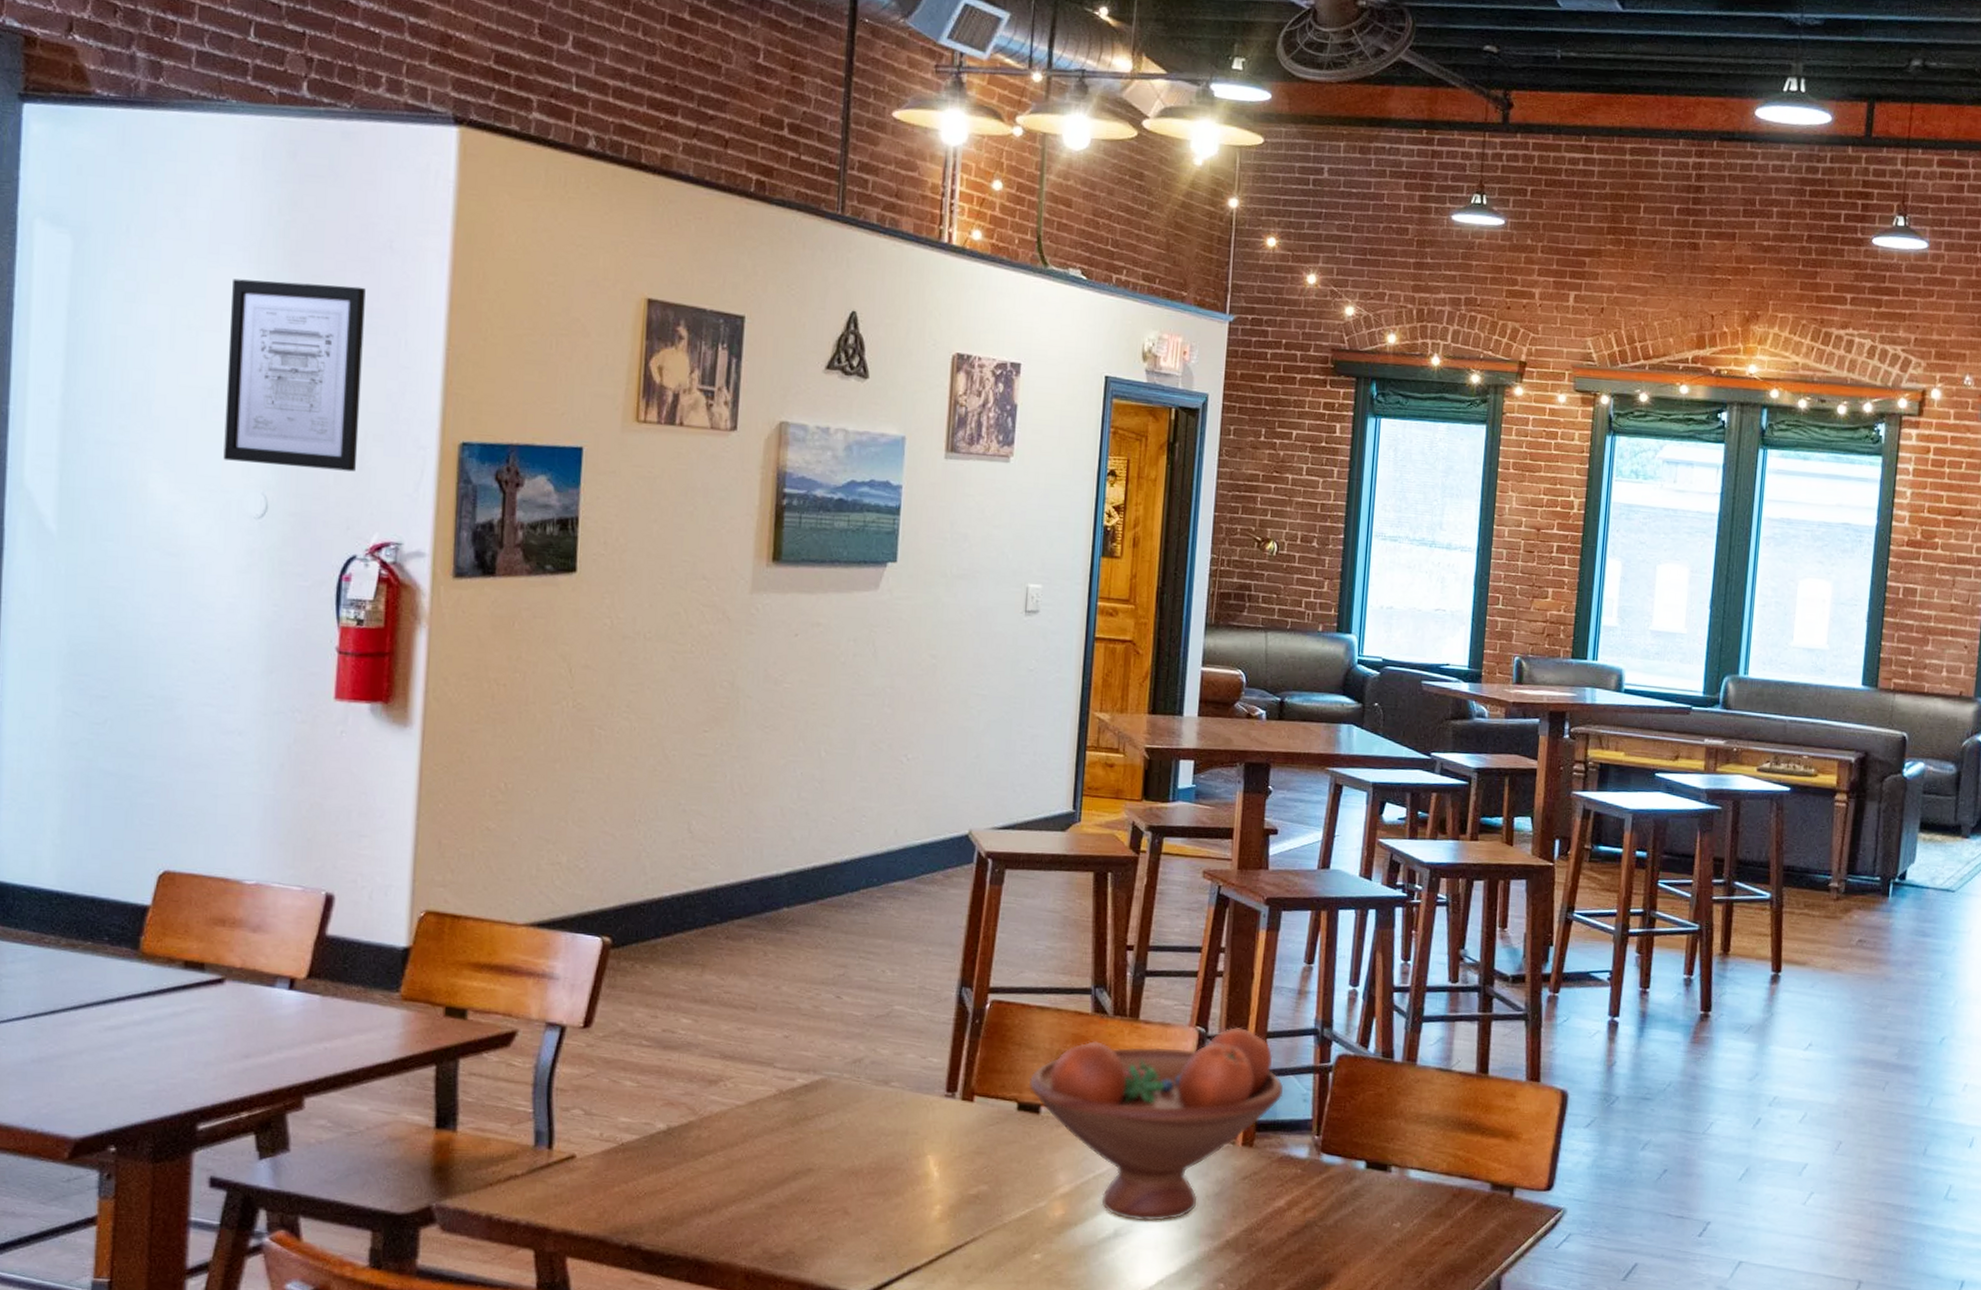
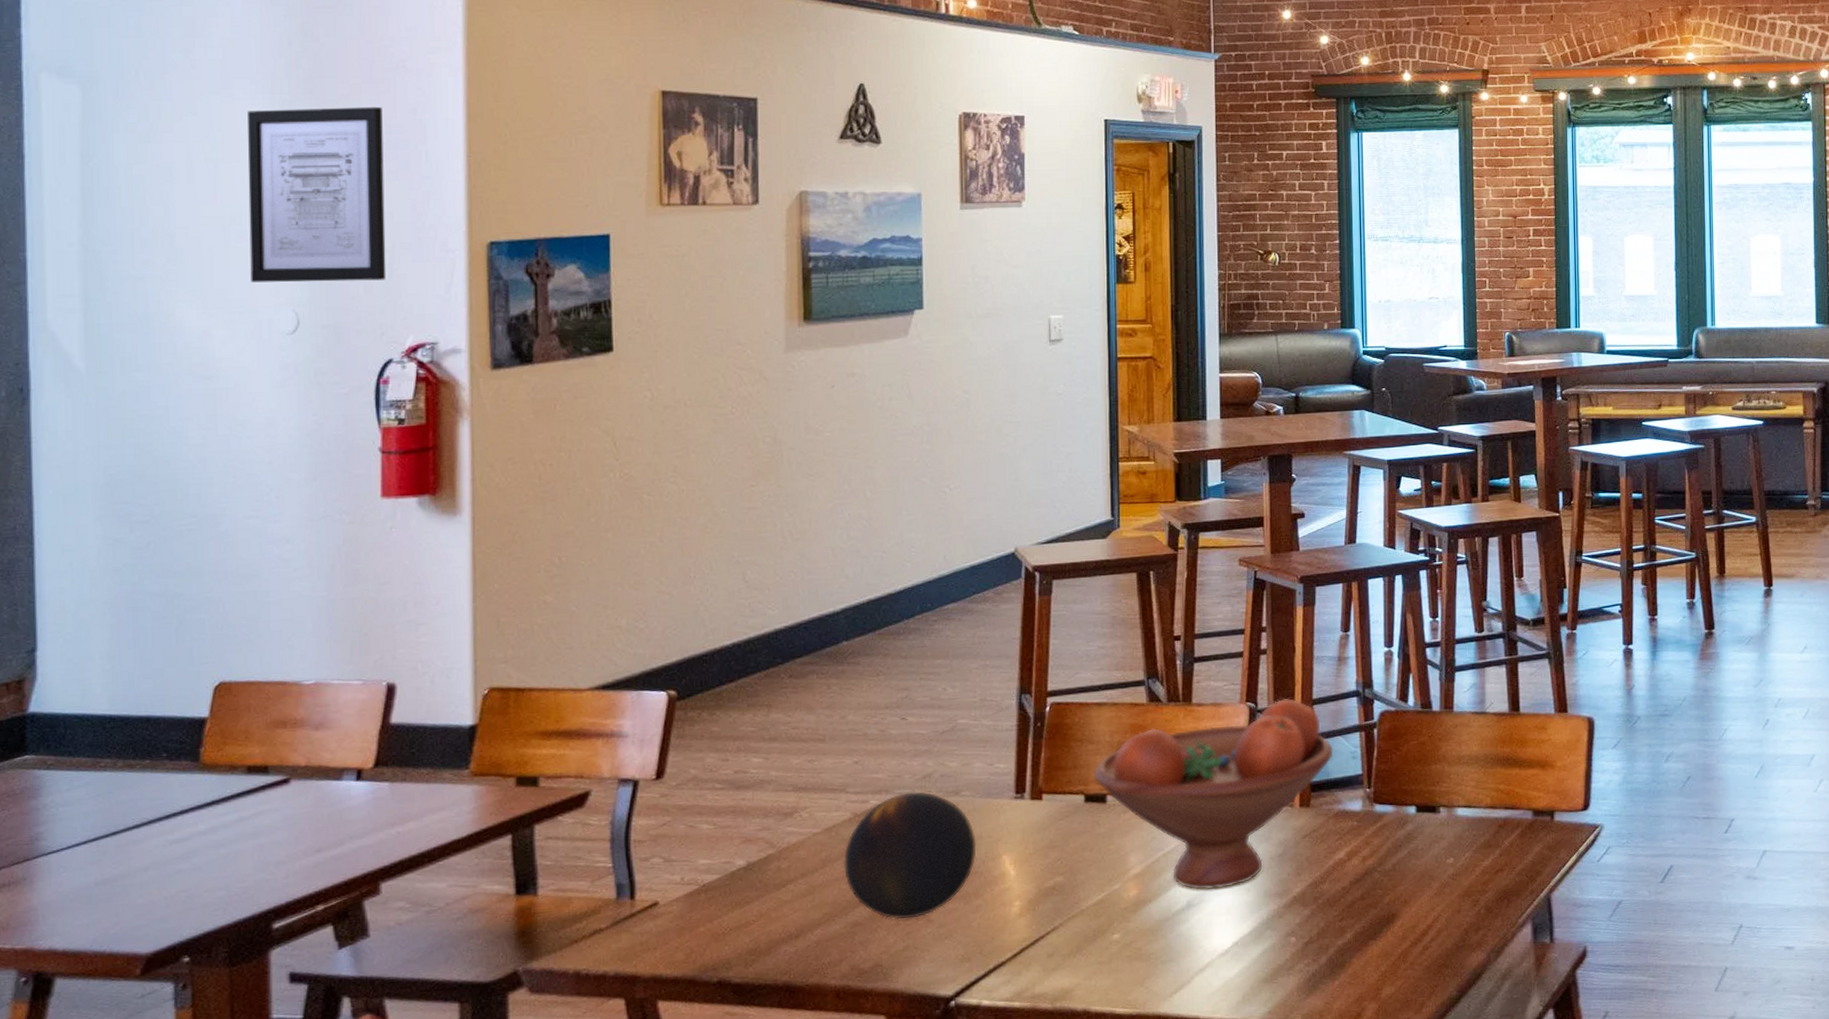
decorative orb: none [764,1075,902,1209] -> present [844,791,977,920]

